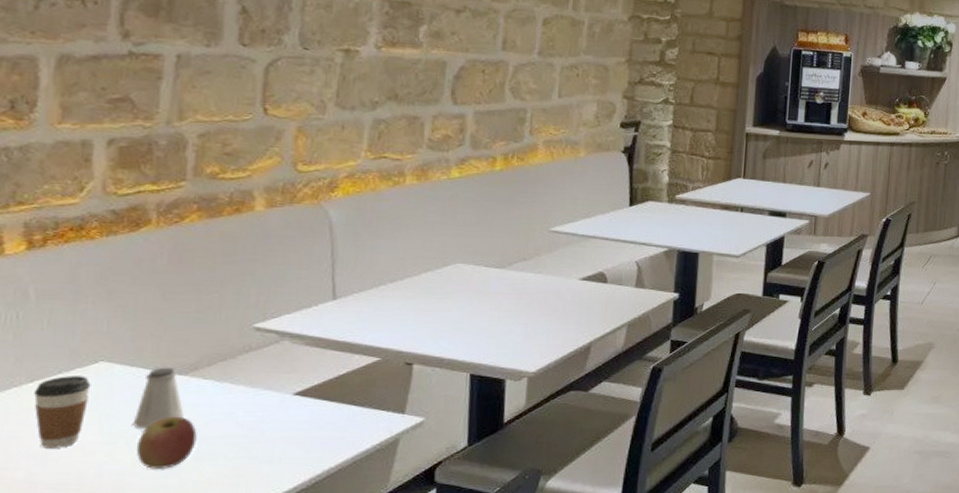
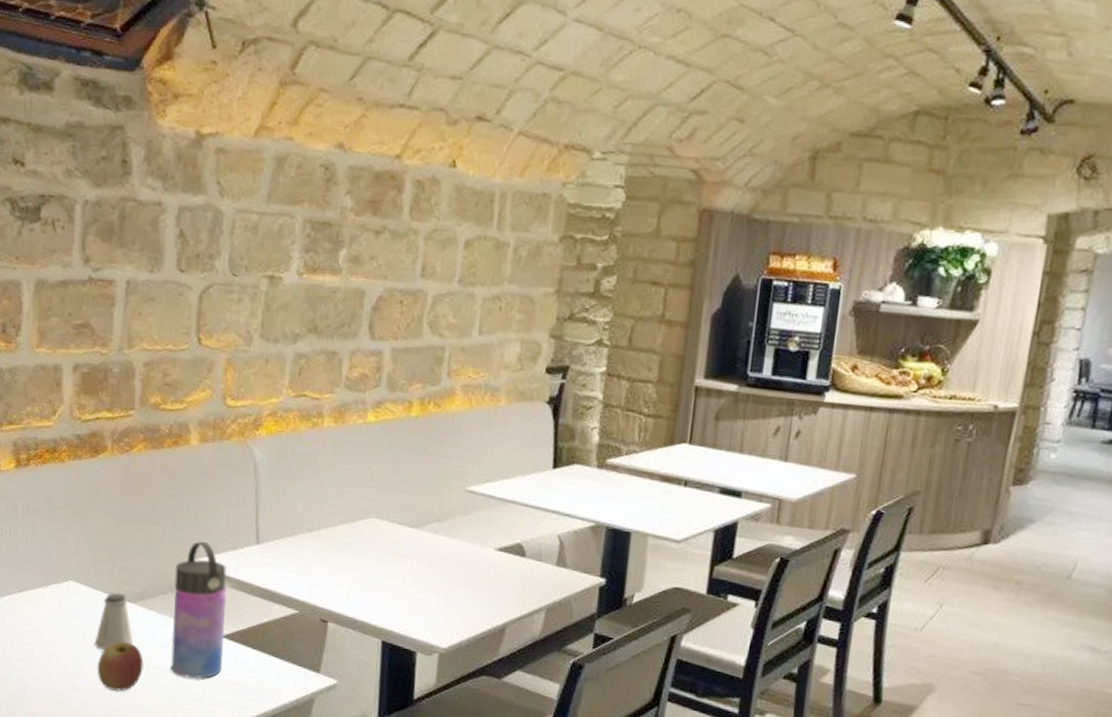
coffee cup: present [34,376,91,449] -> none [22,590,63,657]
water bottle: none [231,304,299,442] -> present [171,541,227,679]

